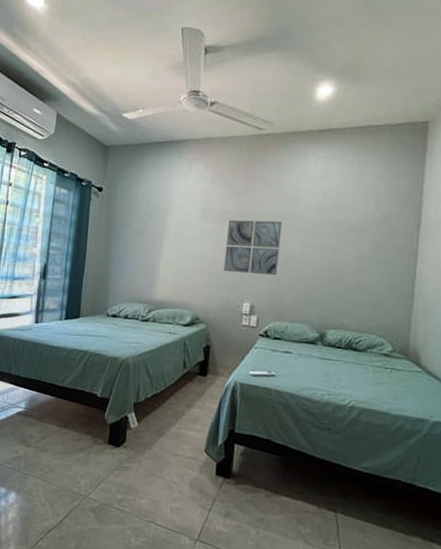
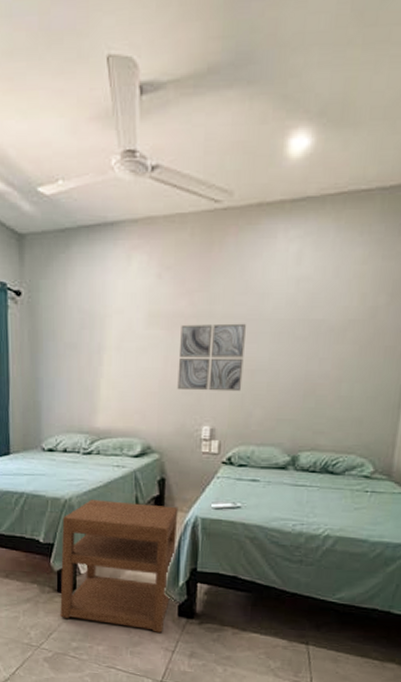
nightstand: none [109,361,220,490] -> present [60,500,179,633]

